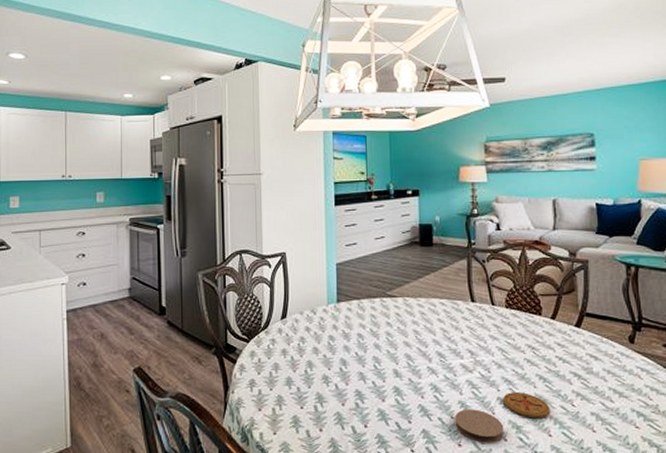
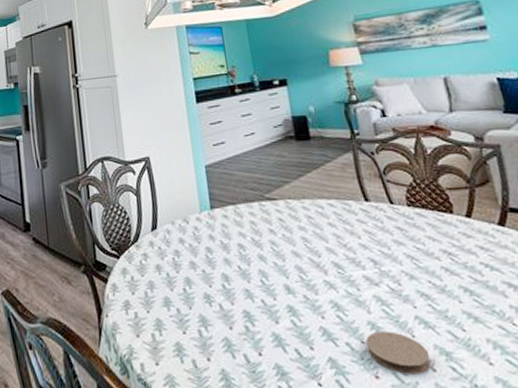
coaster: present [503,392,551,418] -> none [422,309,486,342]

